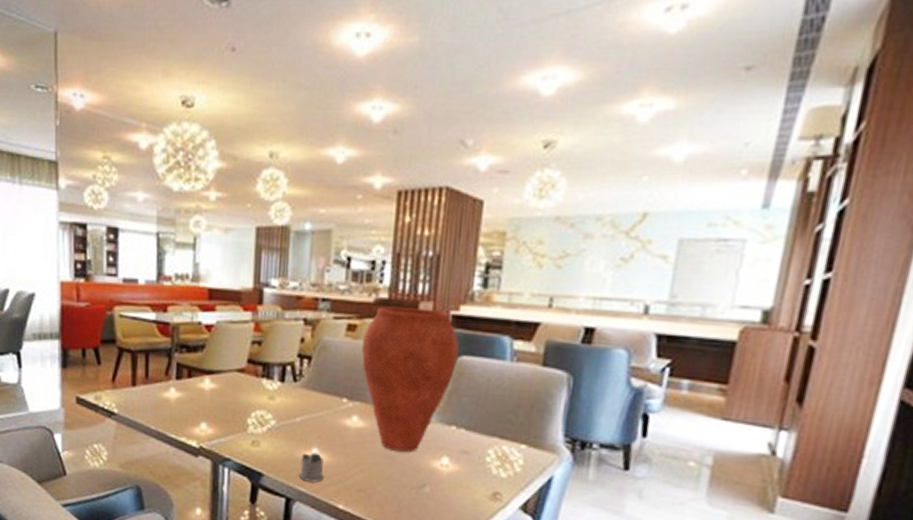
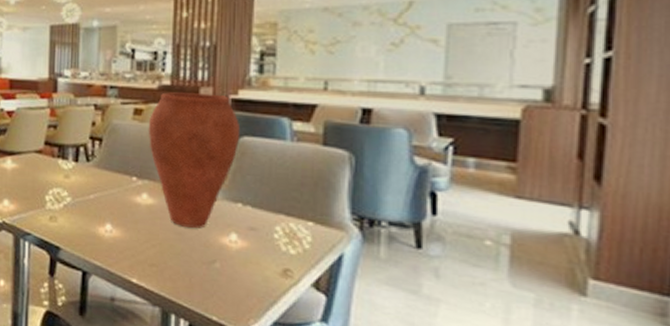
tea glass holder: present [299,452,325,483] -> none [94,228,118,257]

